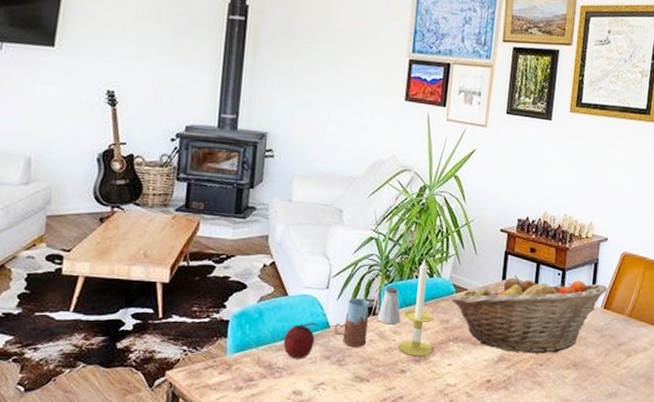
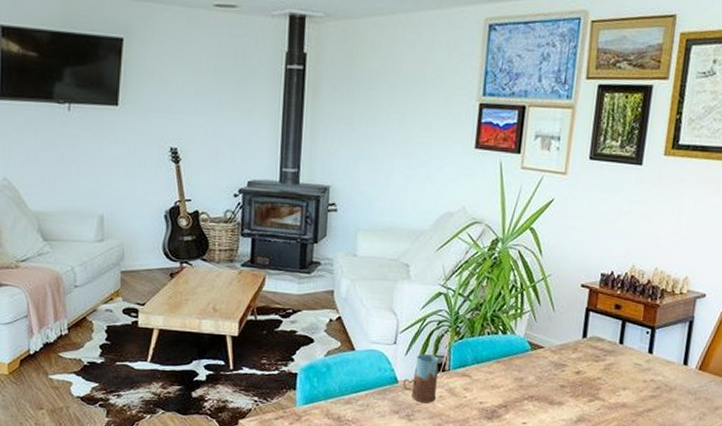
fruit: present [283,322,319,359] -> none [351,377,387,413]
saltshaker: present [377,287,401,325] -> none [447,343,472,382]
candle: present [398,258,434,357] -> none [469,314,508,415]
fruit basket: present [451,275,608,354] -> none [526,333,704,416]

